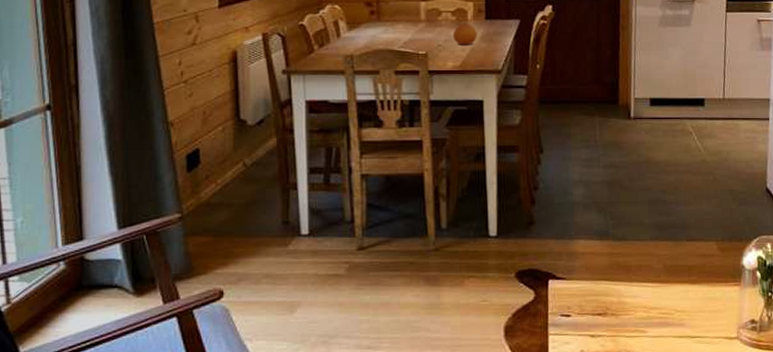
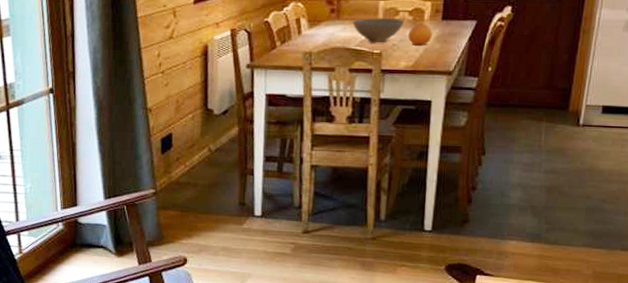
bowl: none [393,18,448,44] -> present [352,17,405,43]

